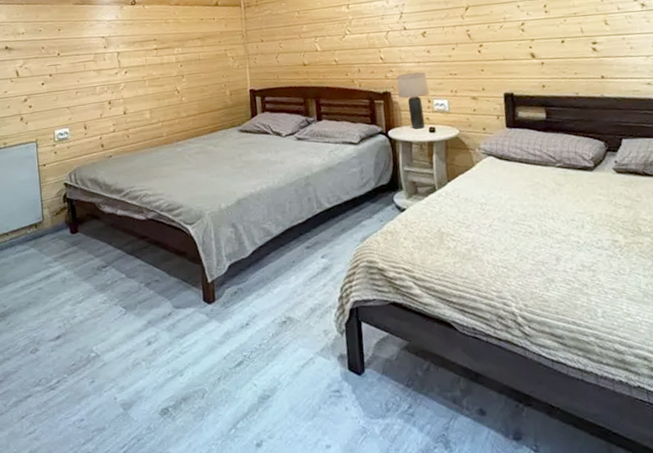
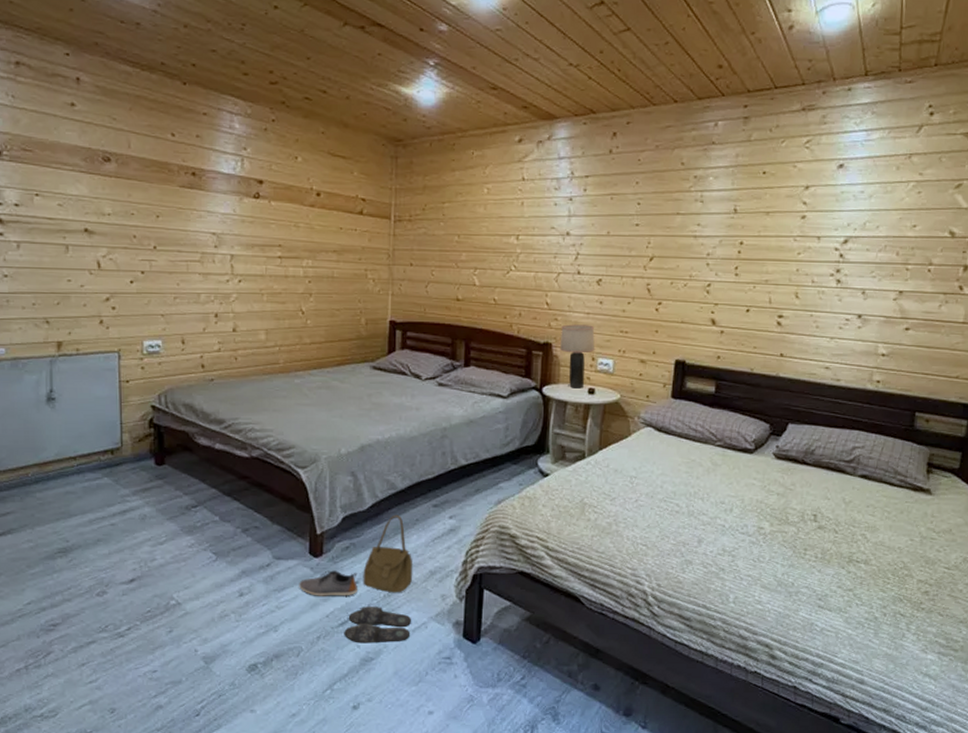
shoe: none [197,314,249,340] -> present [299,570,358,598]
slippers: none [241,345,300,382] -> present [344,605,411,643]
handbag: none [251,258,296,332] -> present [363,514,413,593]

